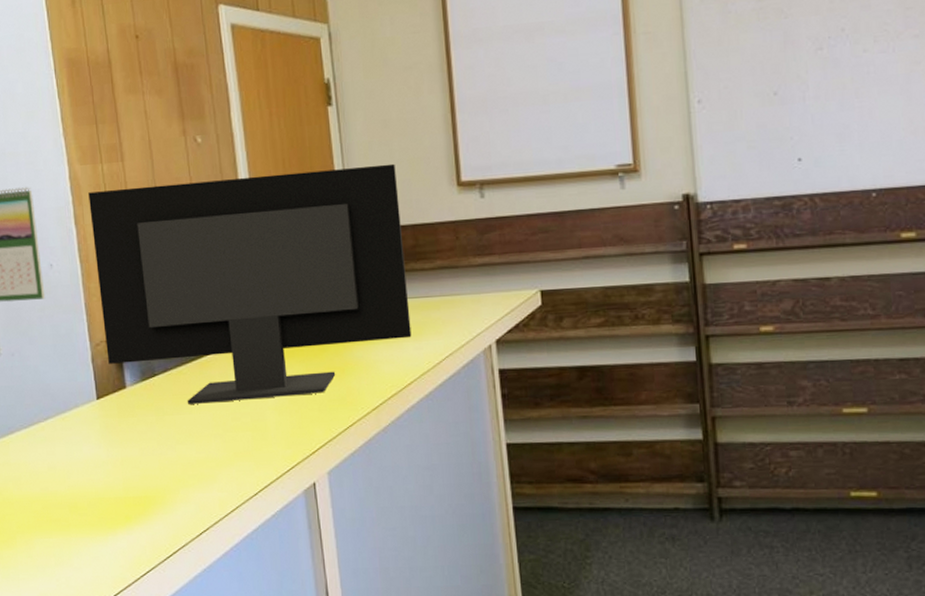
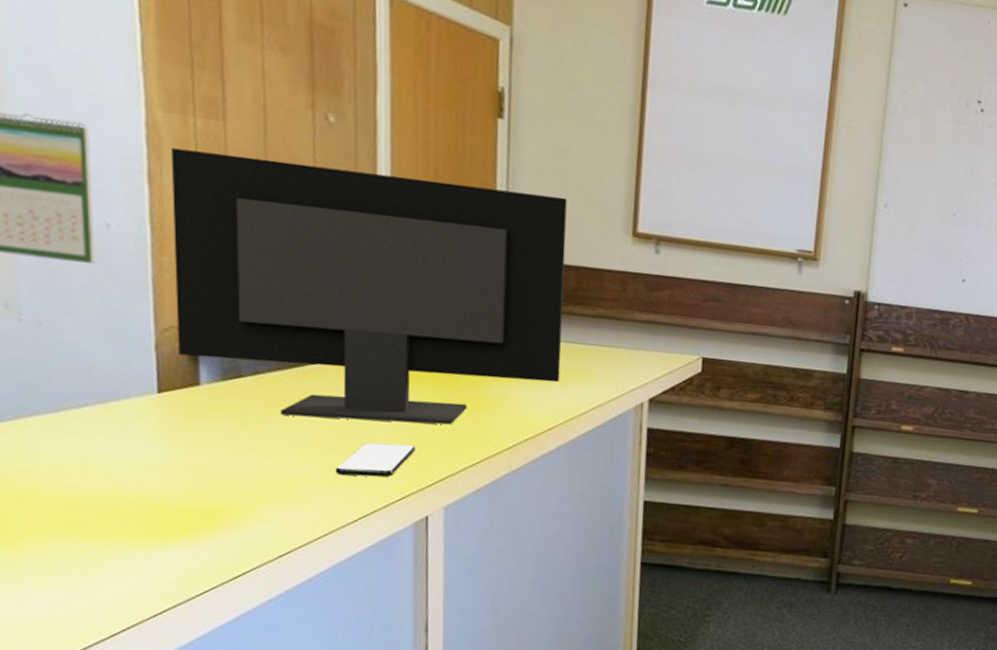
smartphone: none [235,416,297,452] -> present [335,442,416,477]

